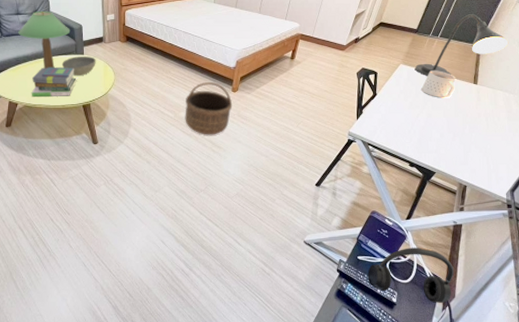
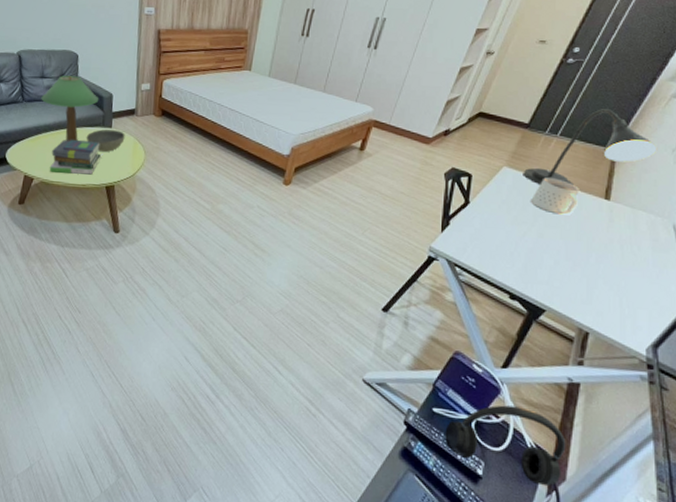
basket: present [185,82,233,135] -> none [223,170,283,235]

